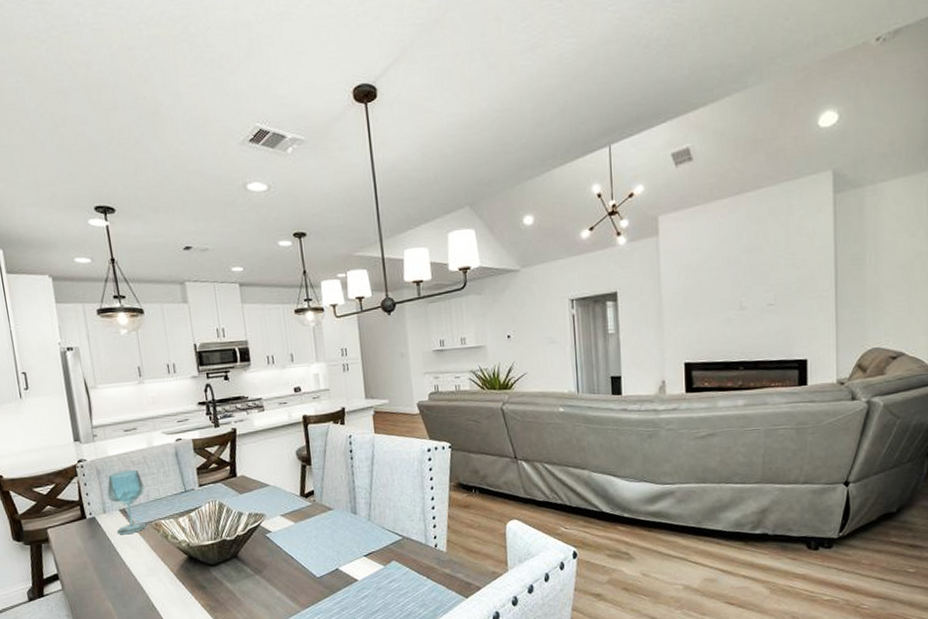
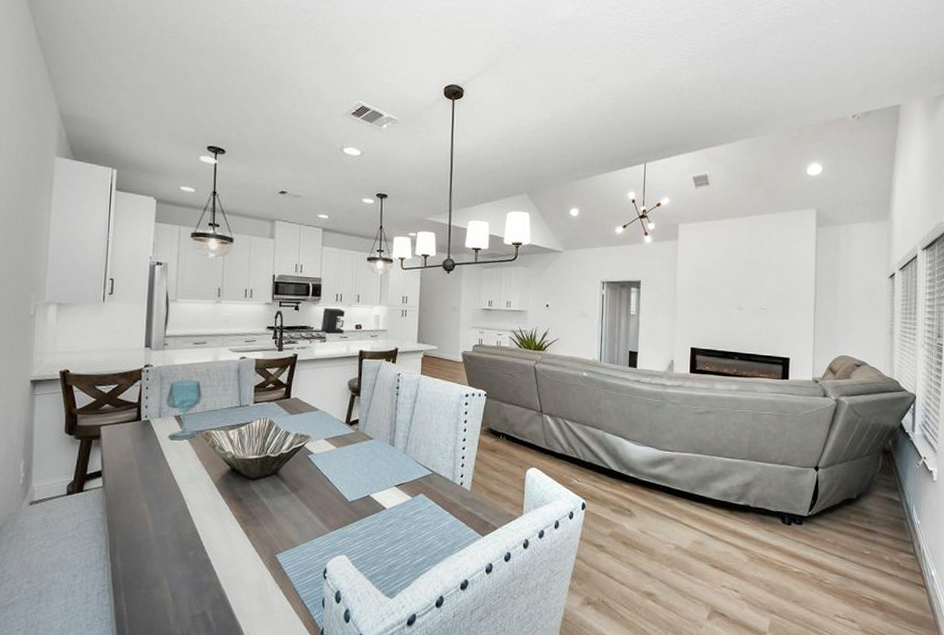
coffee maker: none [256,372,282,402] -> present [321,308,345,334]

